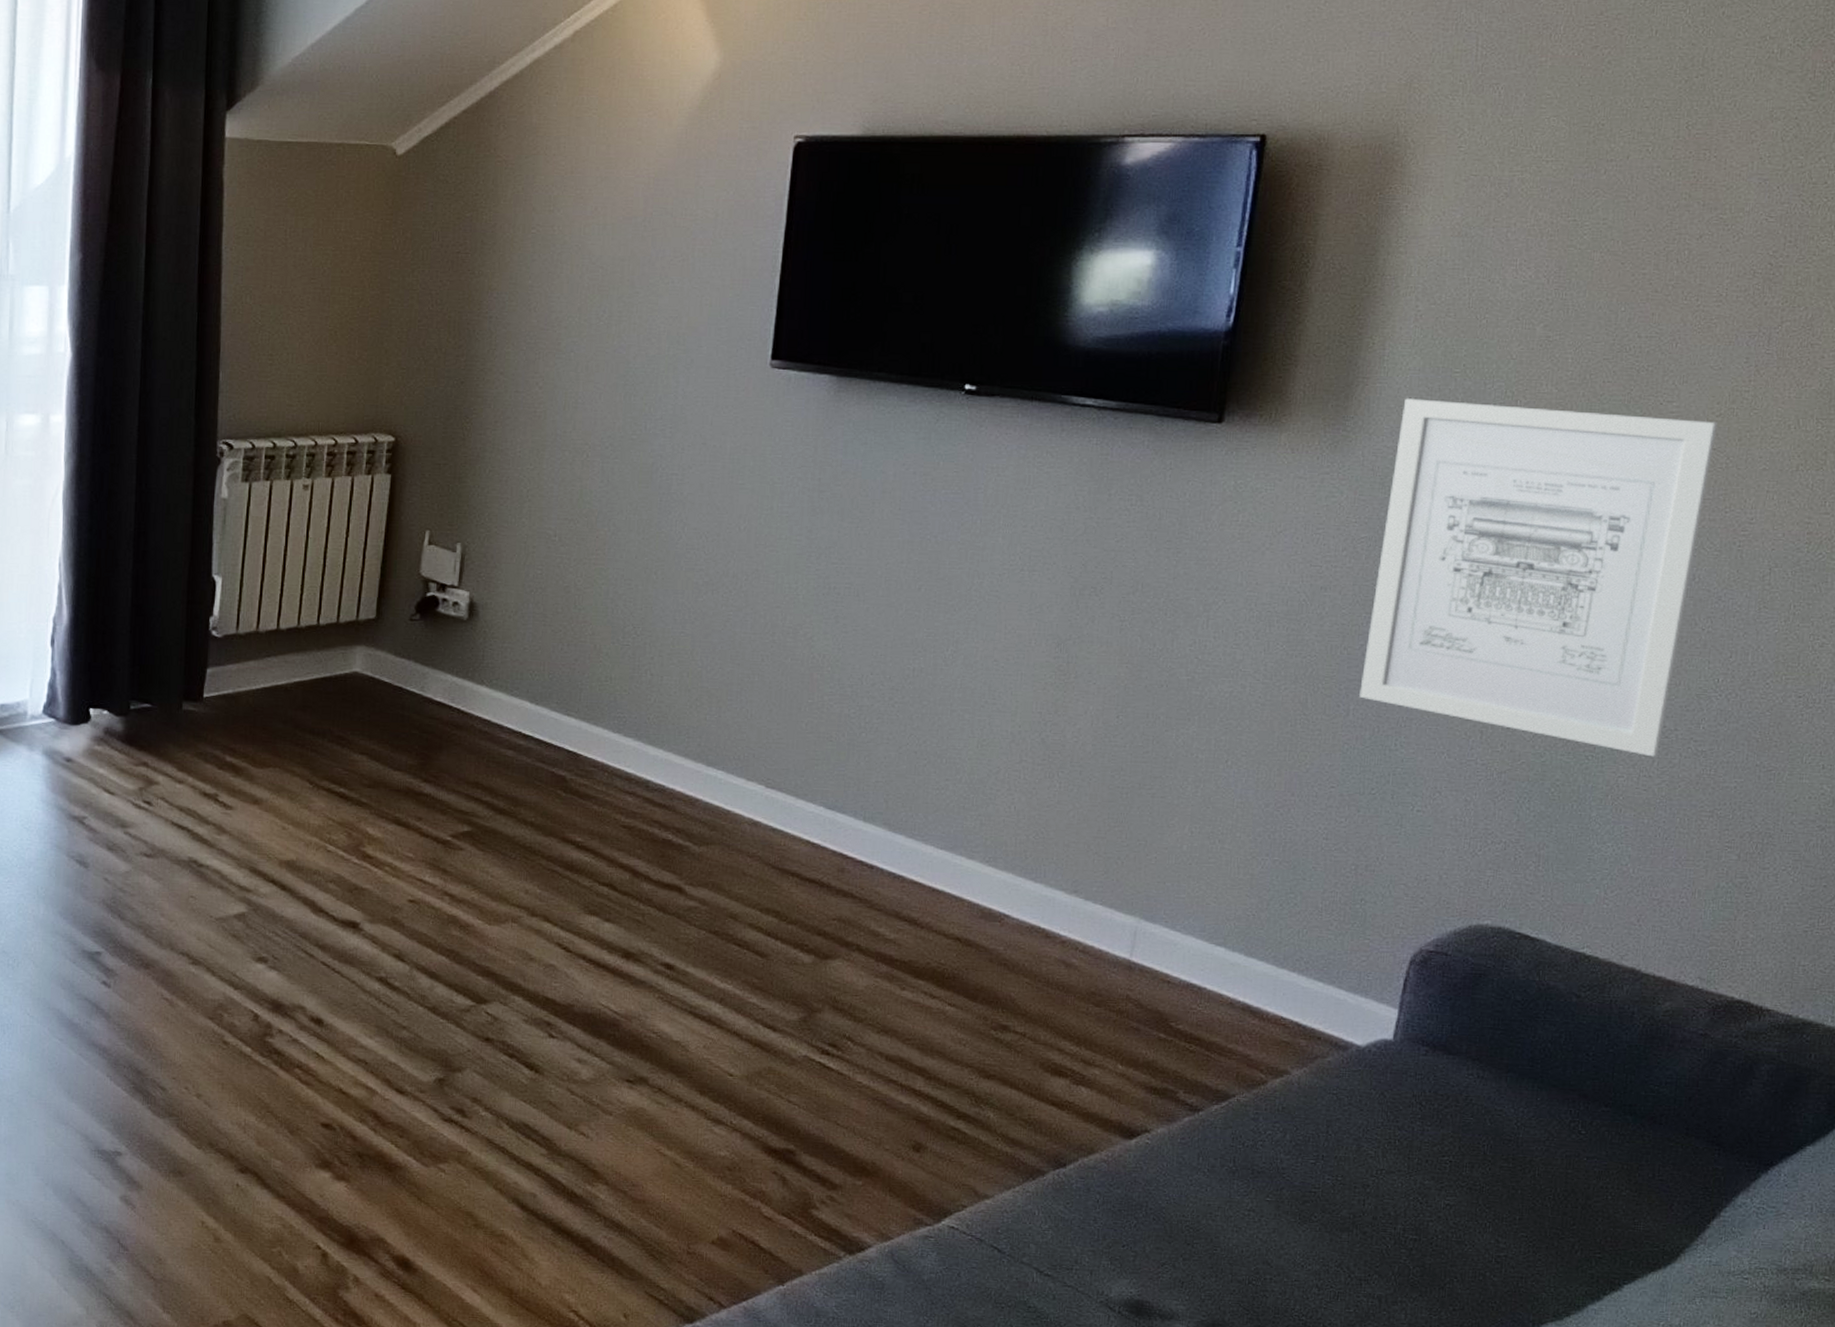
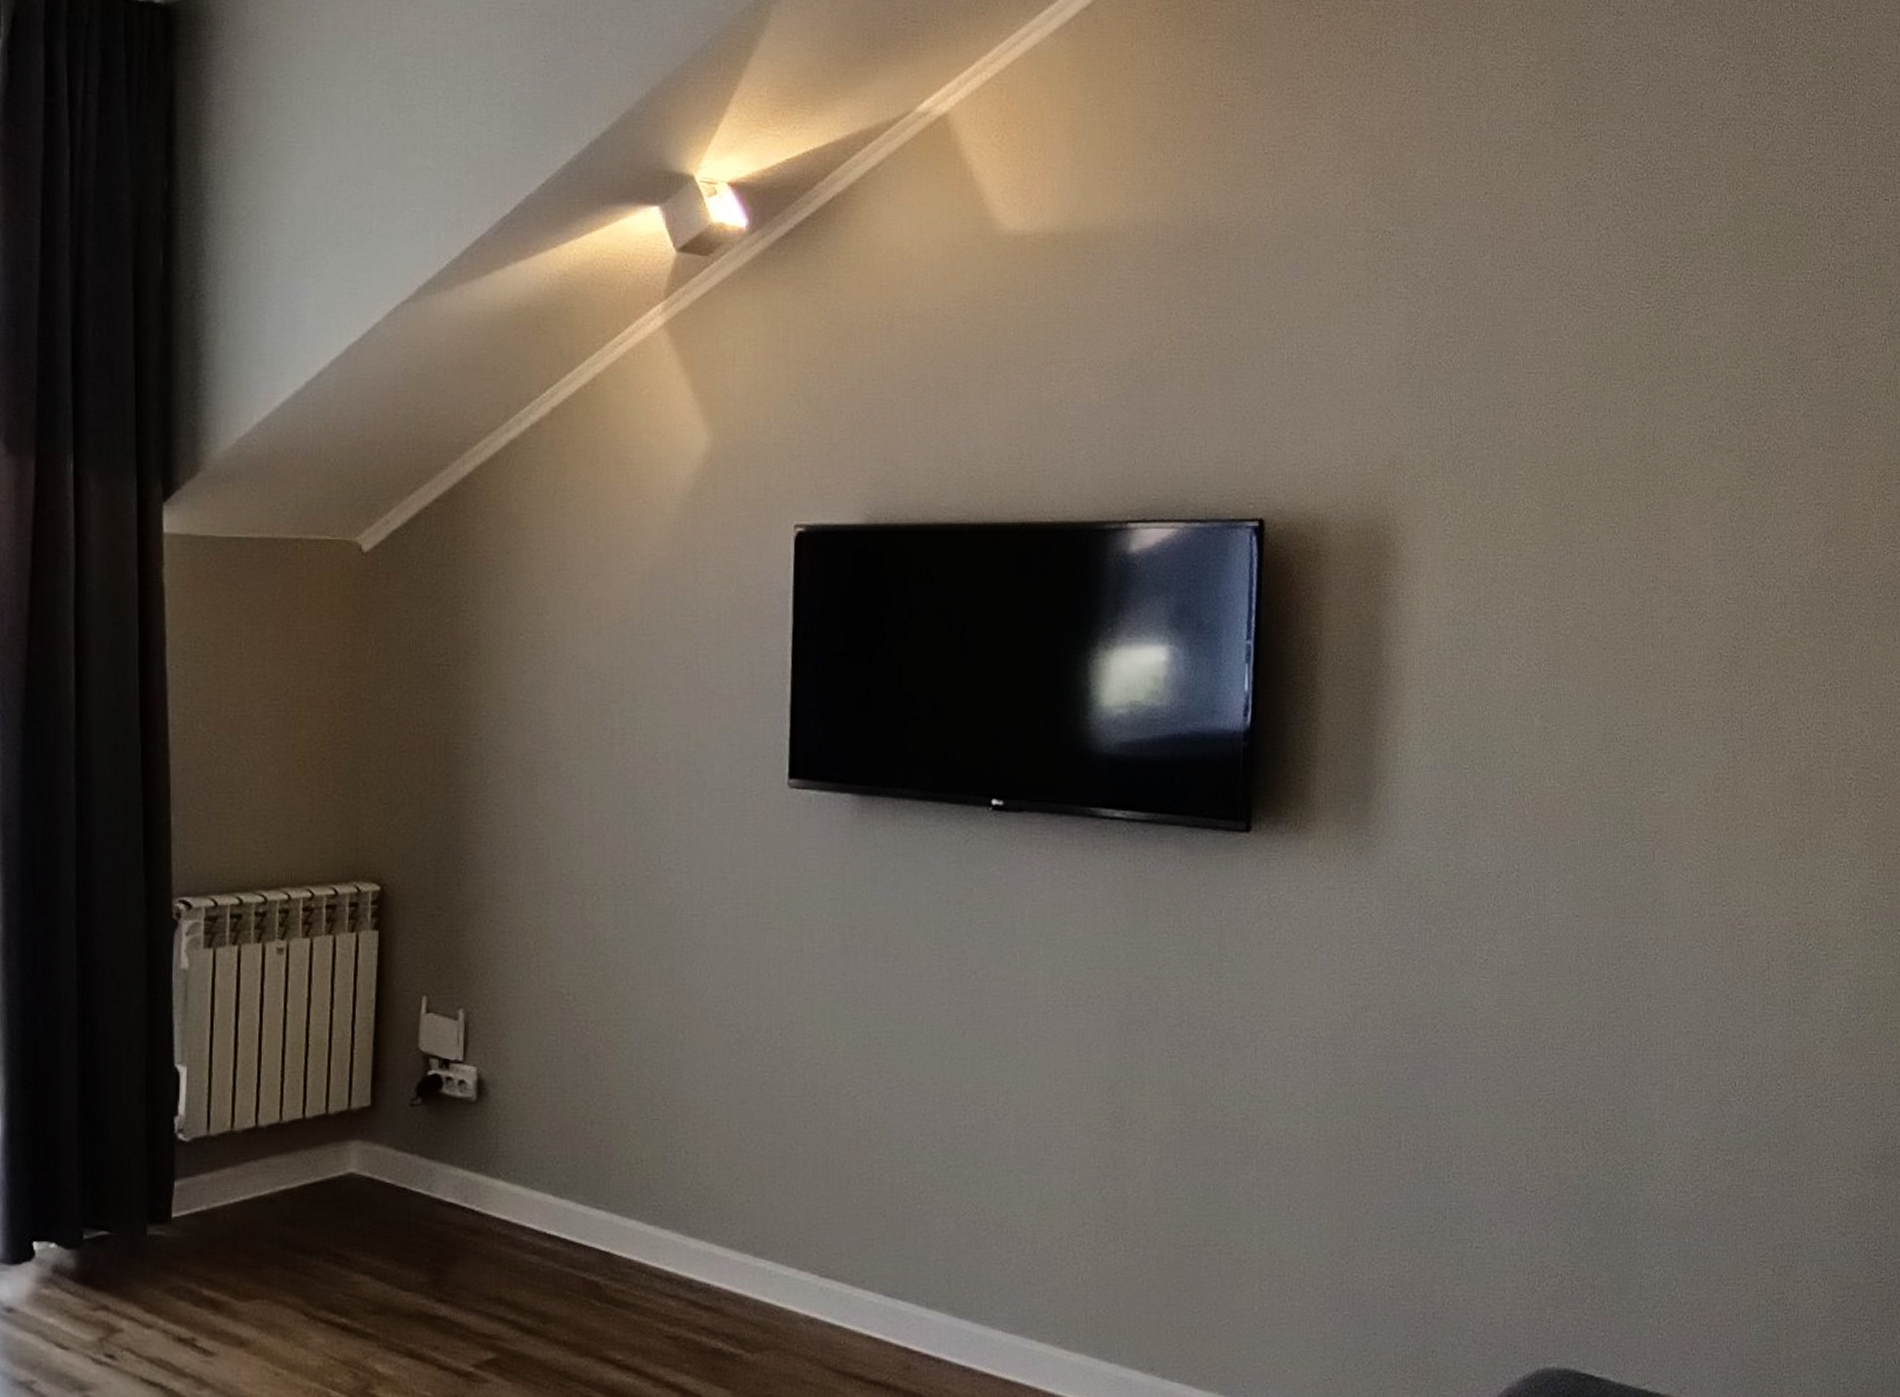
wall art: present [1359,397,1717,757] -> none [1409,797,1706,1171]

